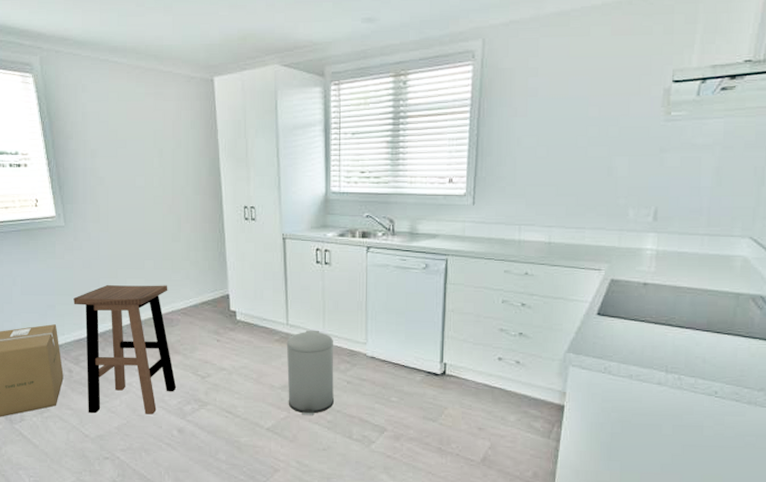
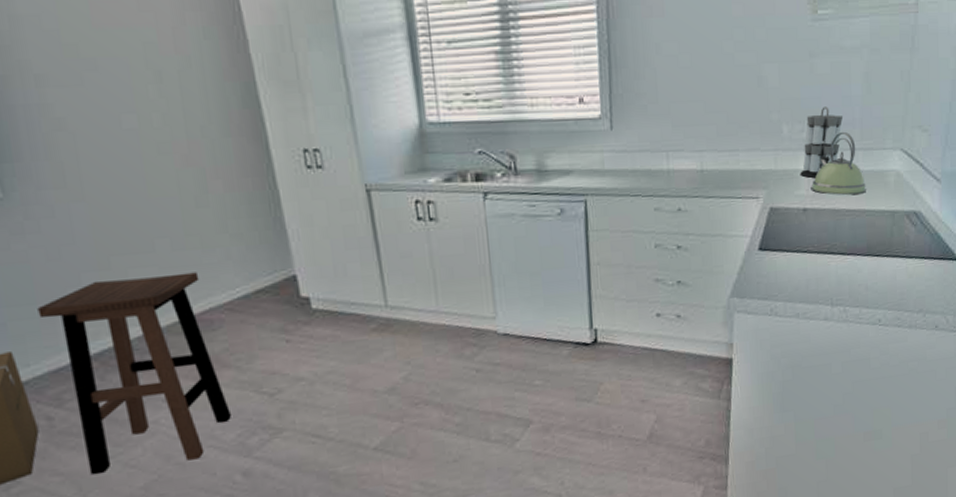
pedal bin: present [286,331,334,415] -> none [387,310,461,422]
spice rack: none [643,195,689,258] -> present [800,106,843,179]
kettle: none [652,218,710,275] -> present [811,131,866,196]

